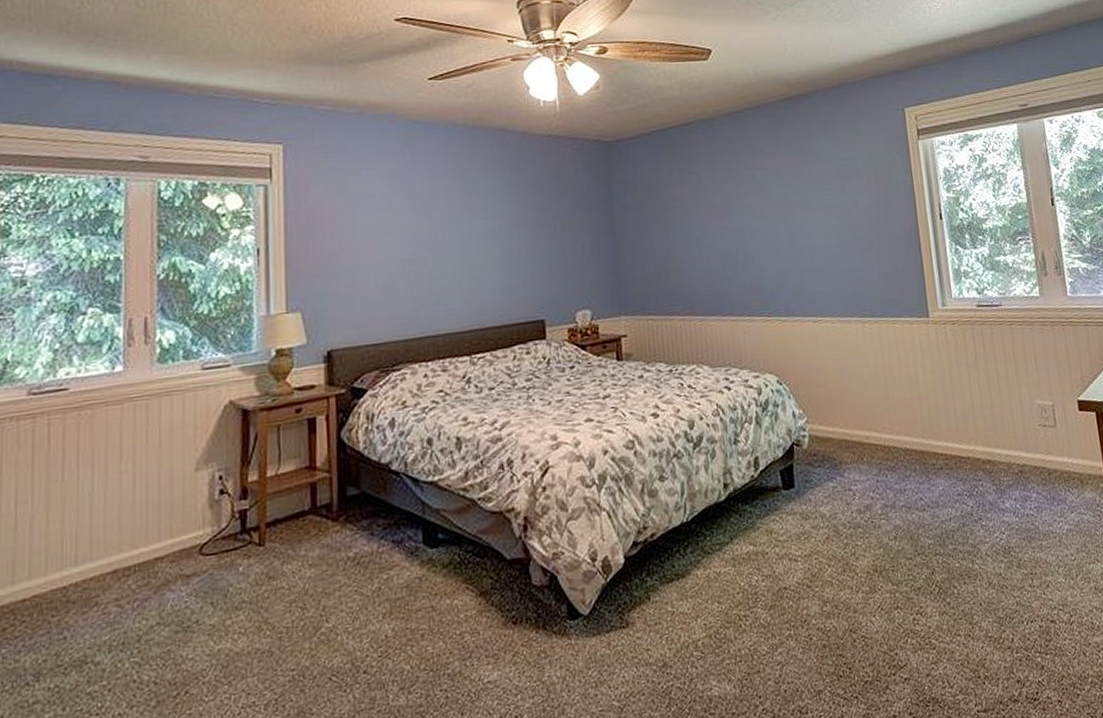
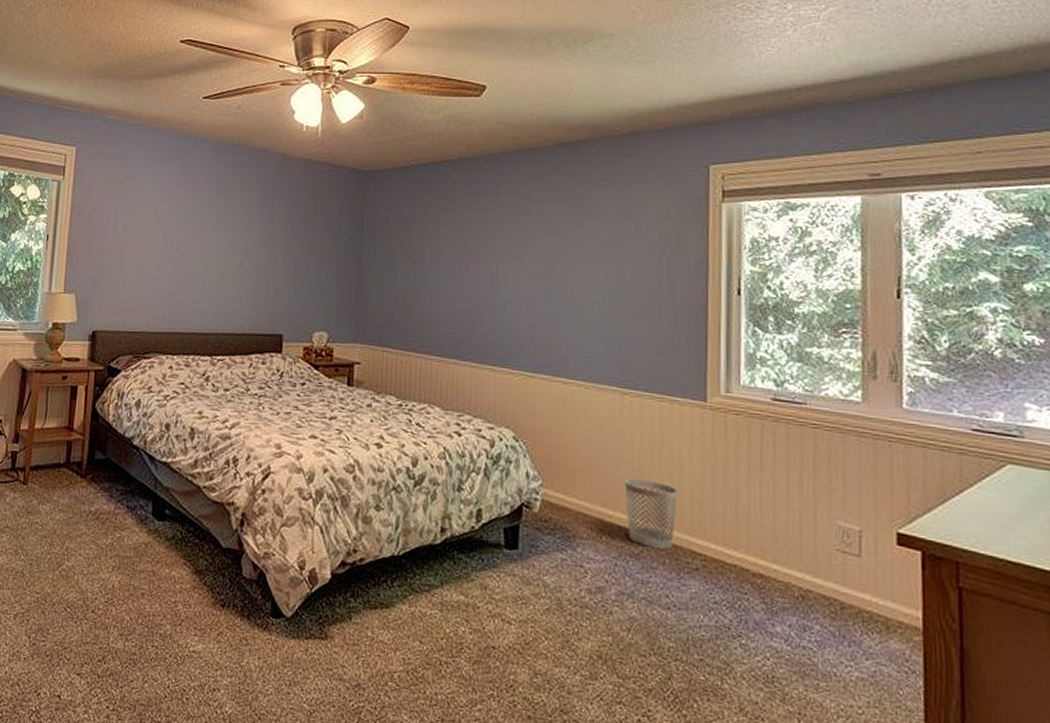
wastebasket: none [874,397,920,459] -> present [624,478,679,550]

